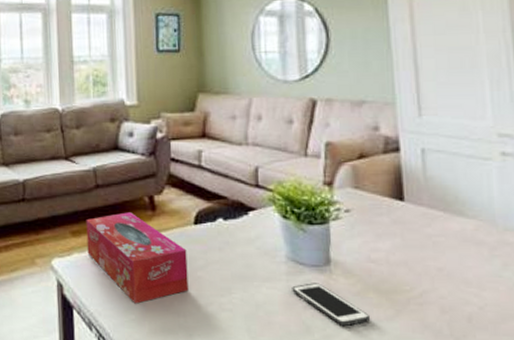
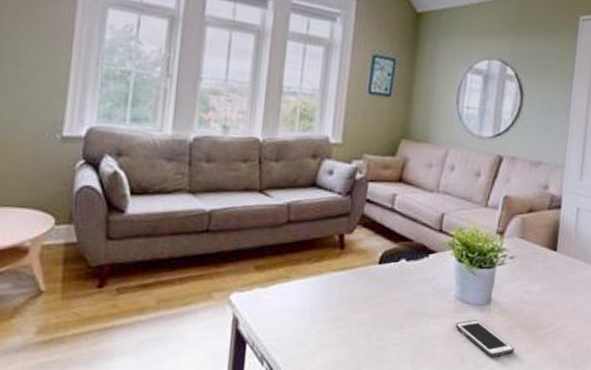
tissue box: present [86,212,189,304] -> none [269,249,368,339]

